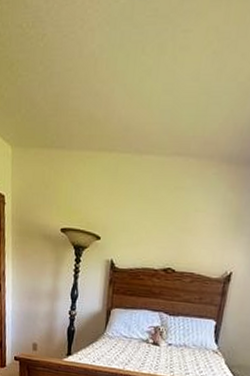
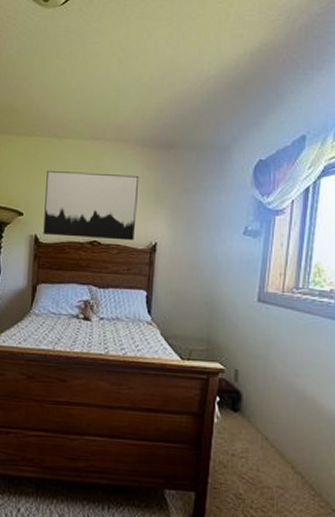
wall art: none [119,191,222,269] -> present [43,170,140,241]

